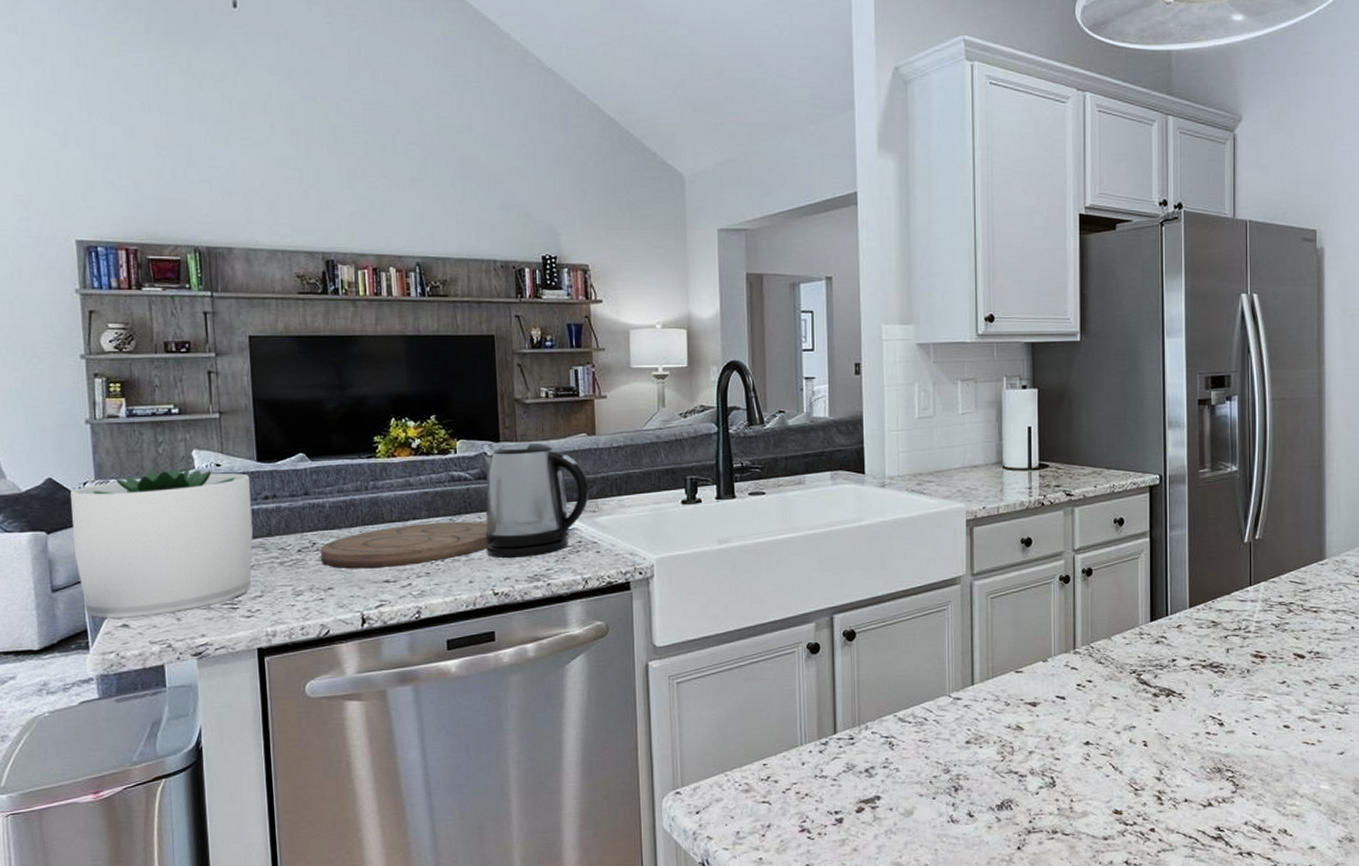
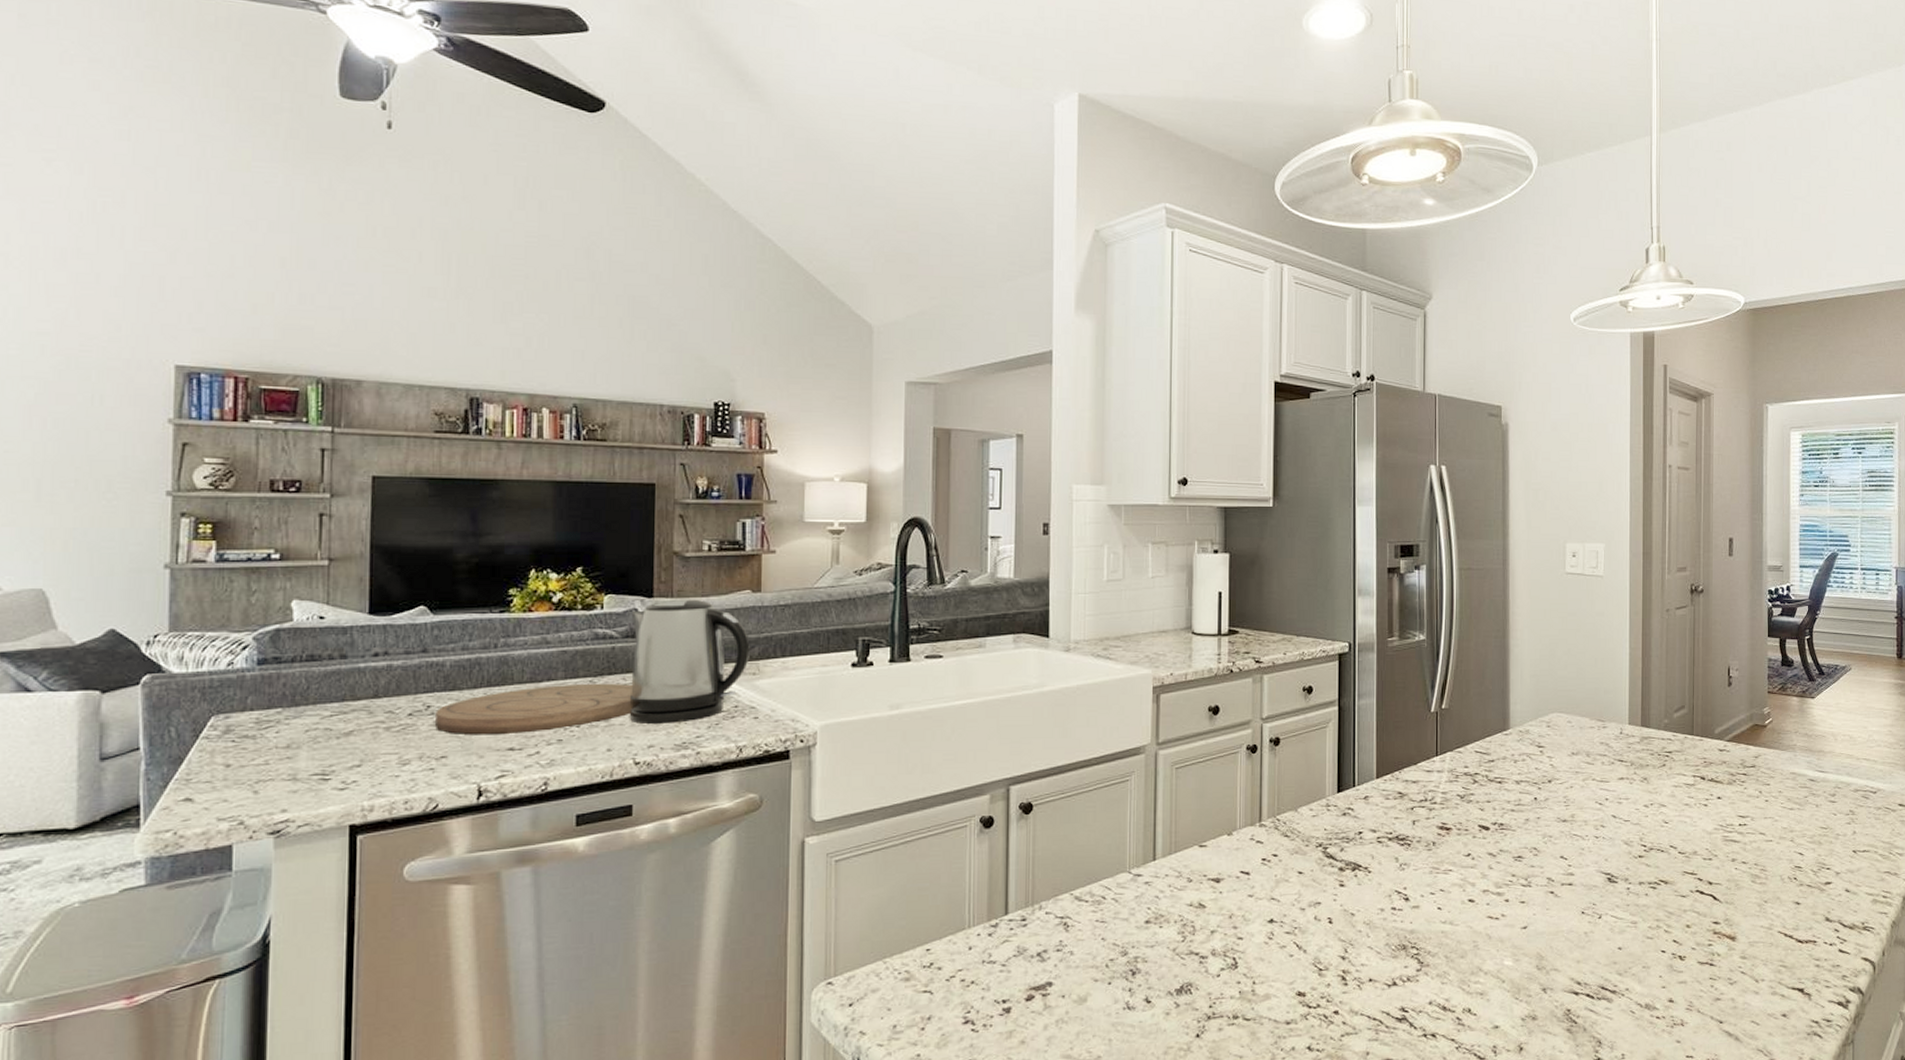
planter: present [71,468,253,619] -> none [134,620,358,792]

